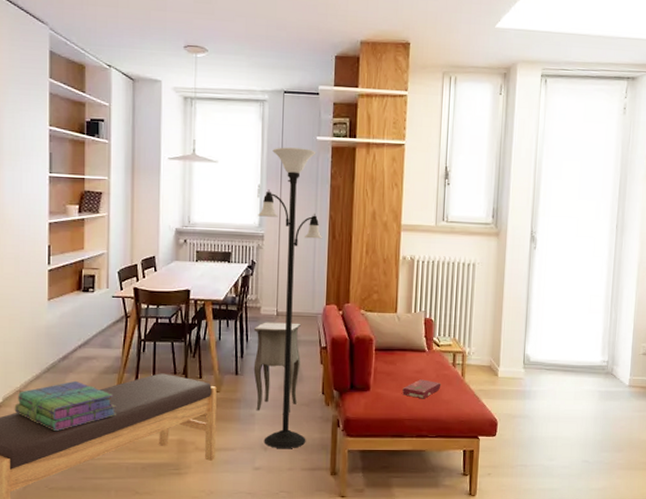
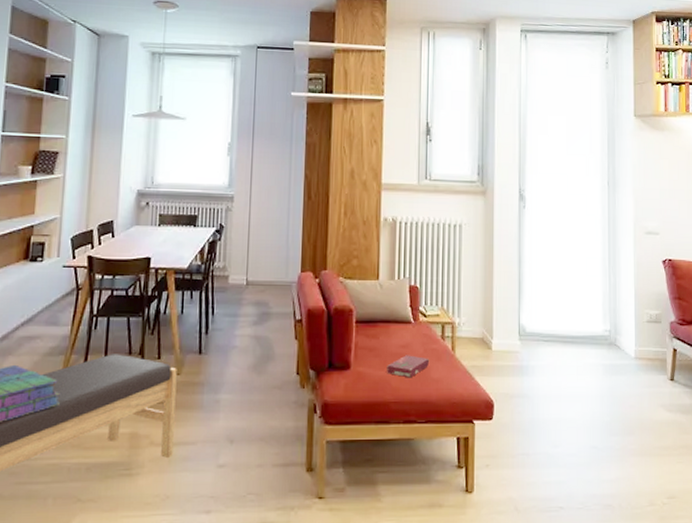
side table: present [253,322,301,413] -> none [219,292,273,397]
floor lamp: present [258,147,323,449] -> none [227,103,298,442]

